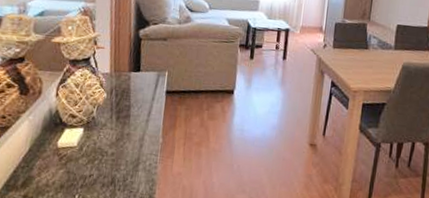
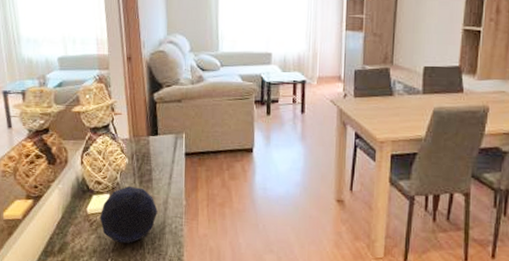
decorative orb: none [70,121,133,181] -> present [99,186,158,244]

